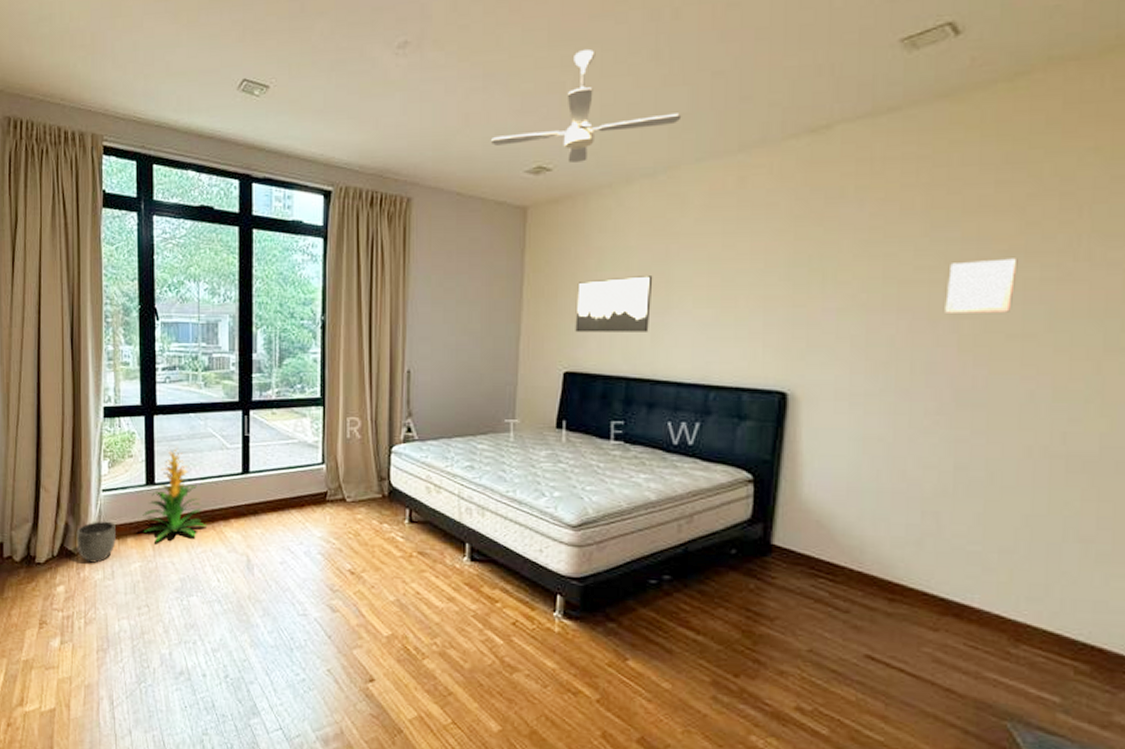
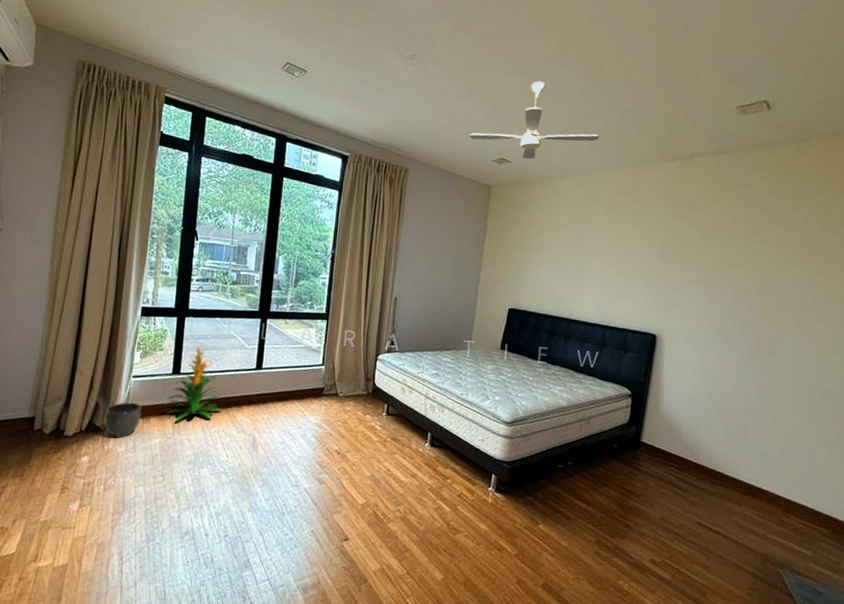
wall art: present [575,276,653,333] -> none [519,244,574,285]
picture frame: present [945,258,1018,313] -> none [755,256,798,292]

